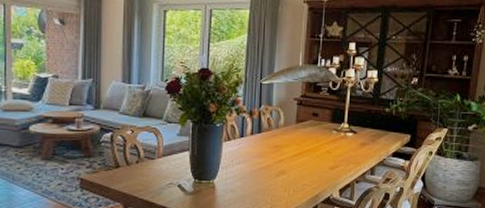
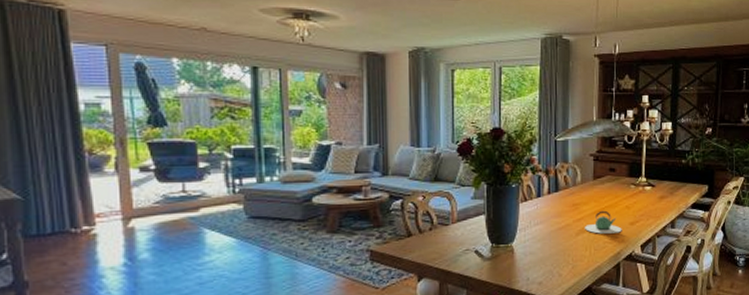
teapot: none [285,153,322,176] -> present [585,210,622,234]

